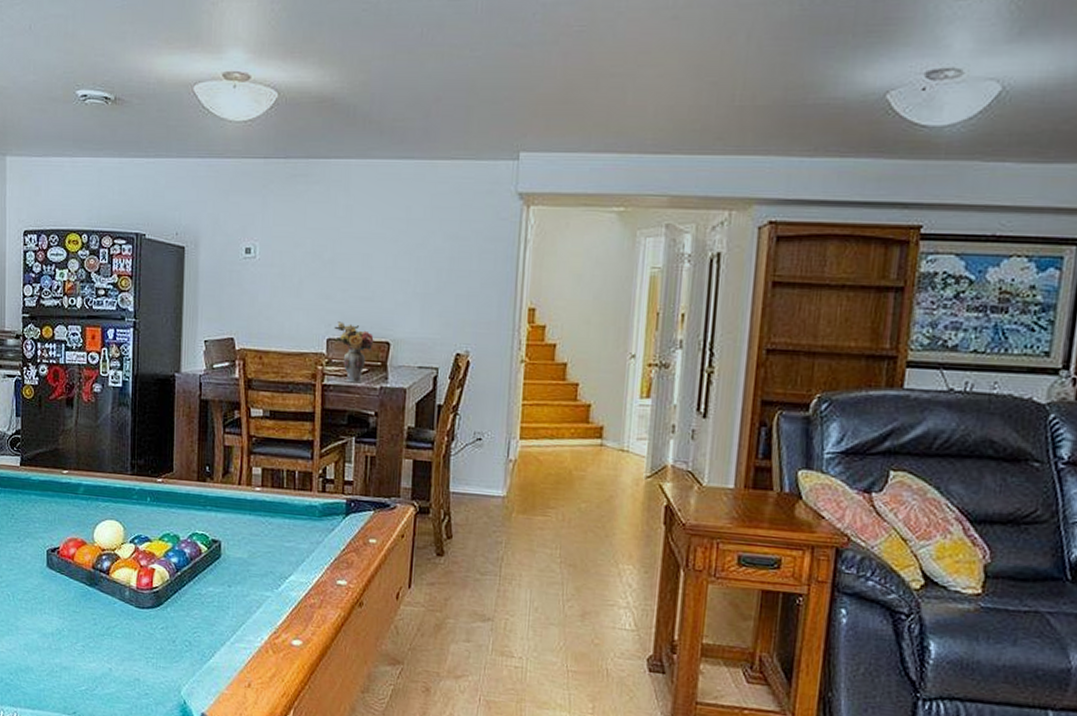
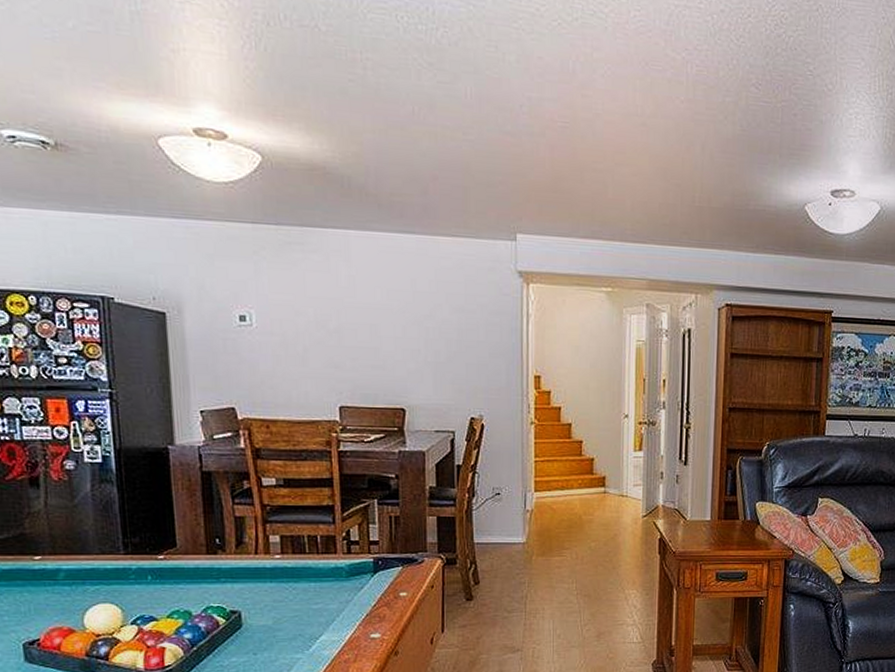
flower arrangement: present [334,321,374,383] -> none [346,389,389,448]

